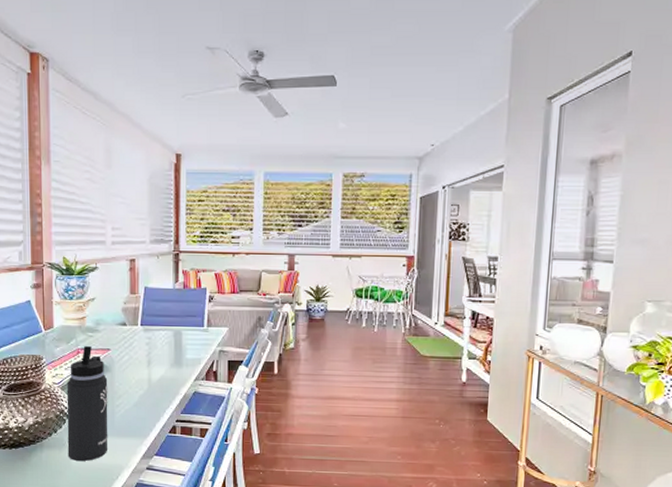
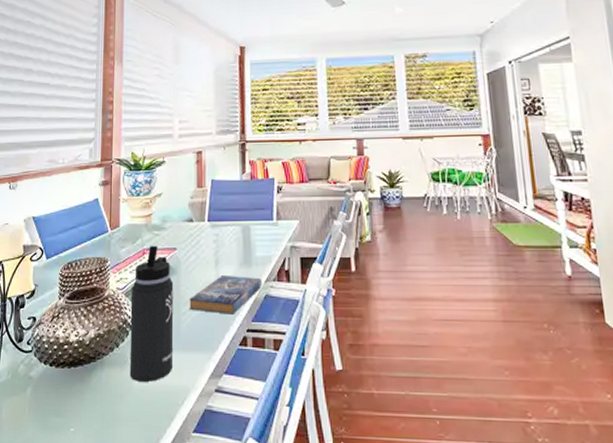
book: none [123,373,192,407] -> present [189,274,263,315]

